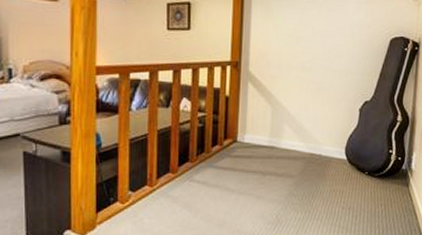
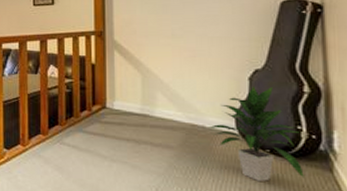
indoor plant: none [324,117,390,199] -> present [208,87,304,181]

